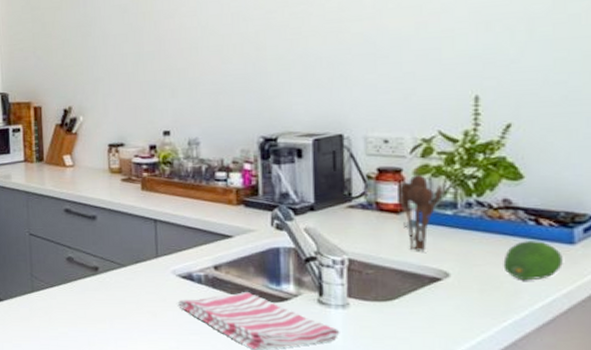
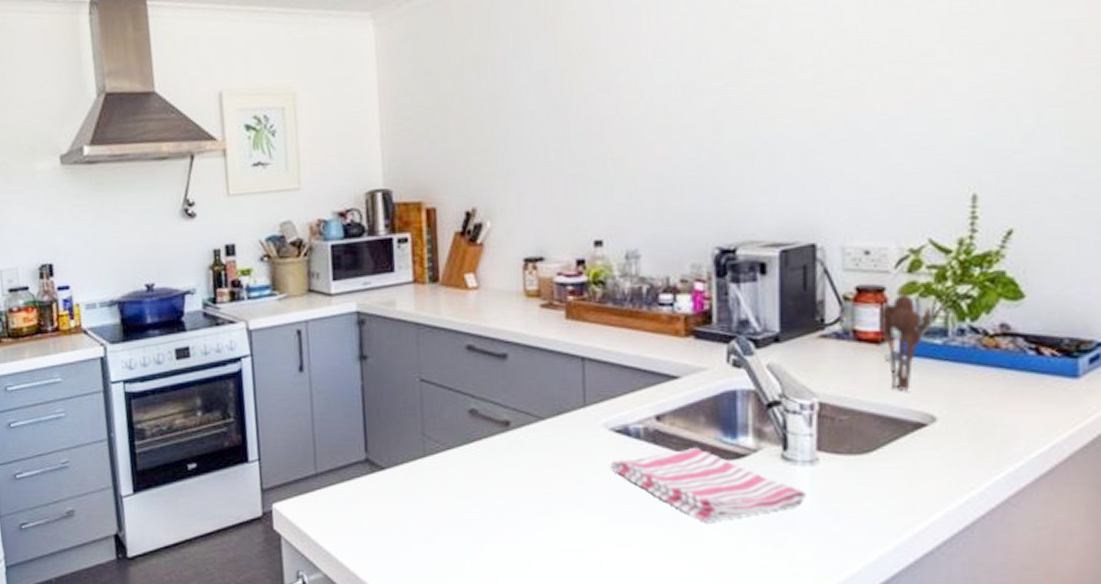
fruit: present [503,241,563,281] -> none [998,374,1065,424]

